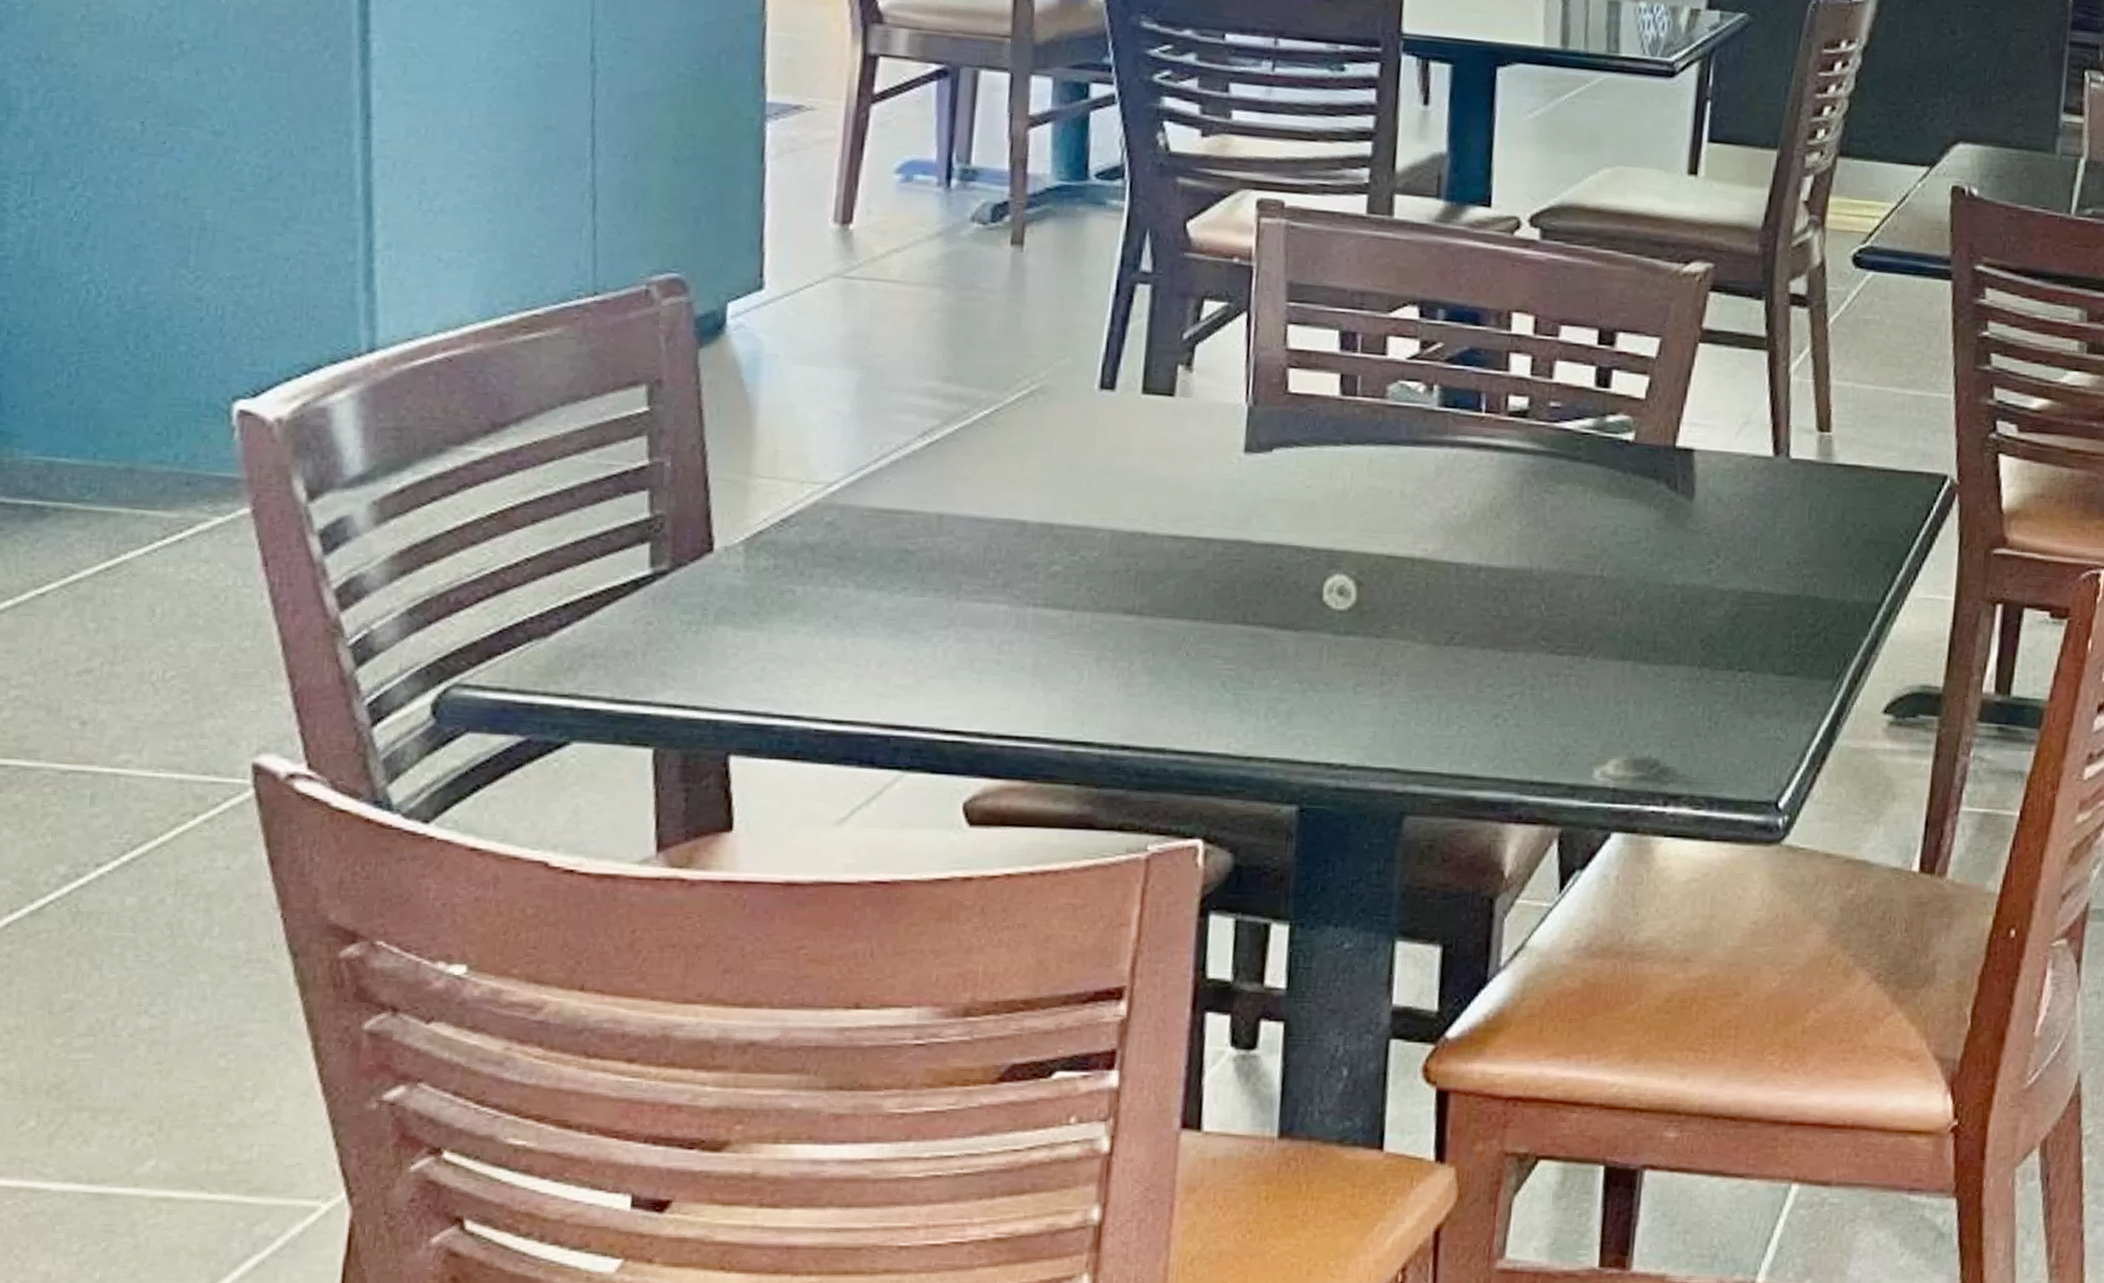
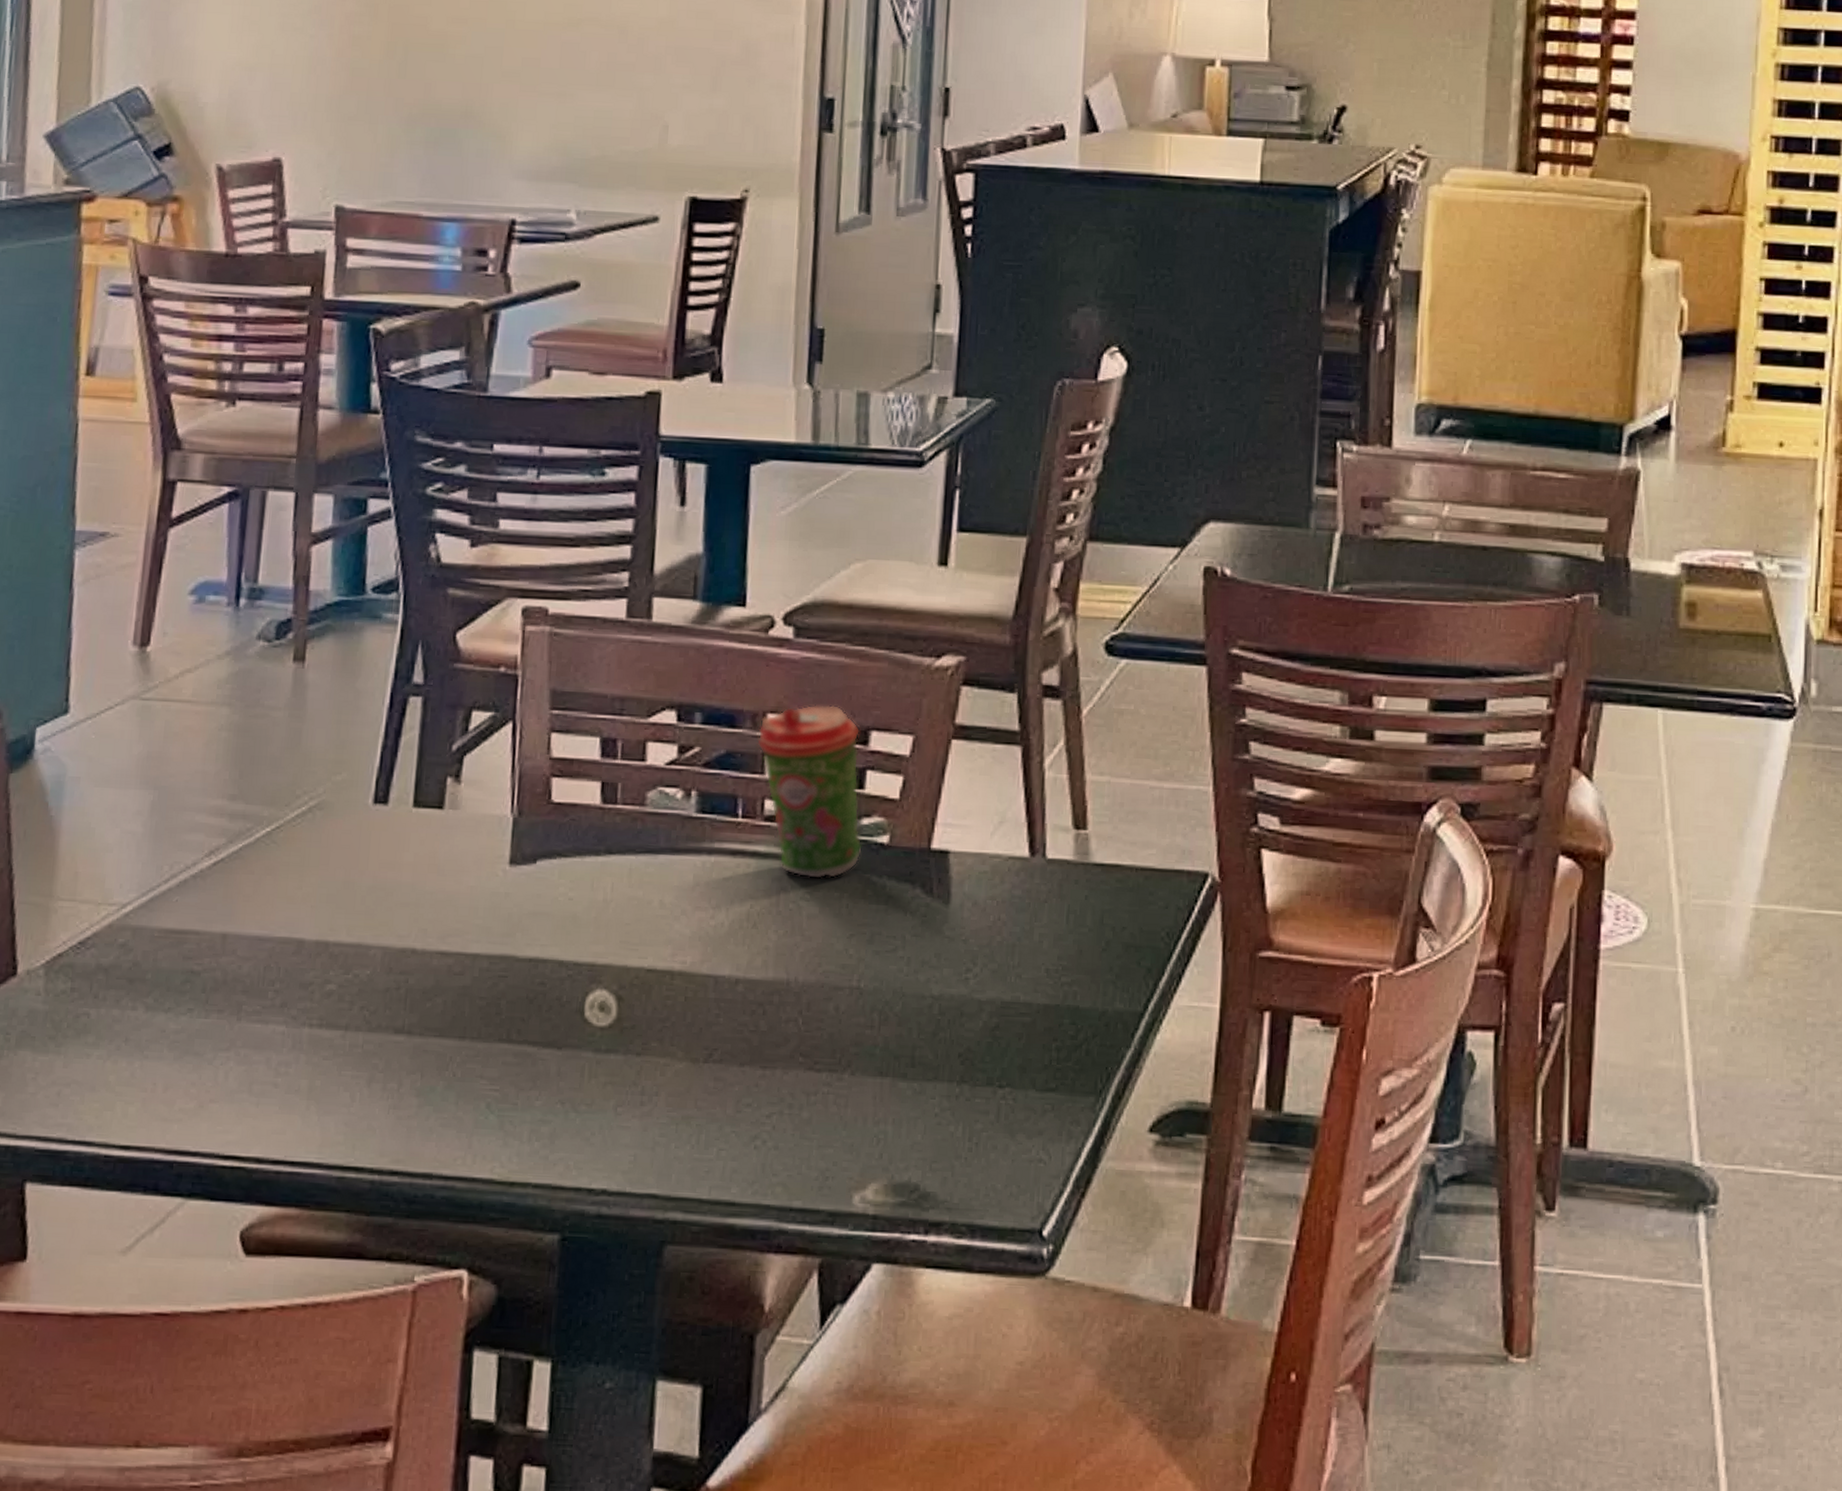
coffee cup: none [1502,305,1607,474] -> present [757,704,862,880]

